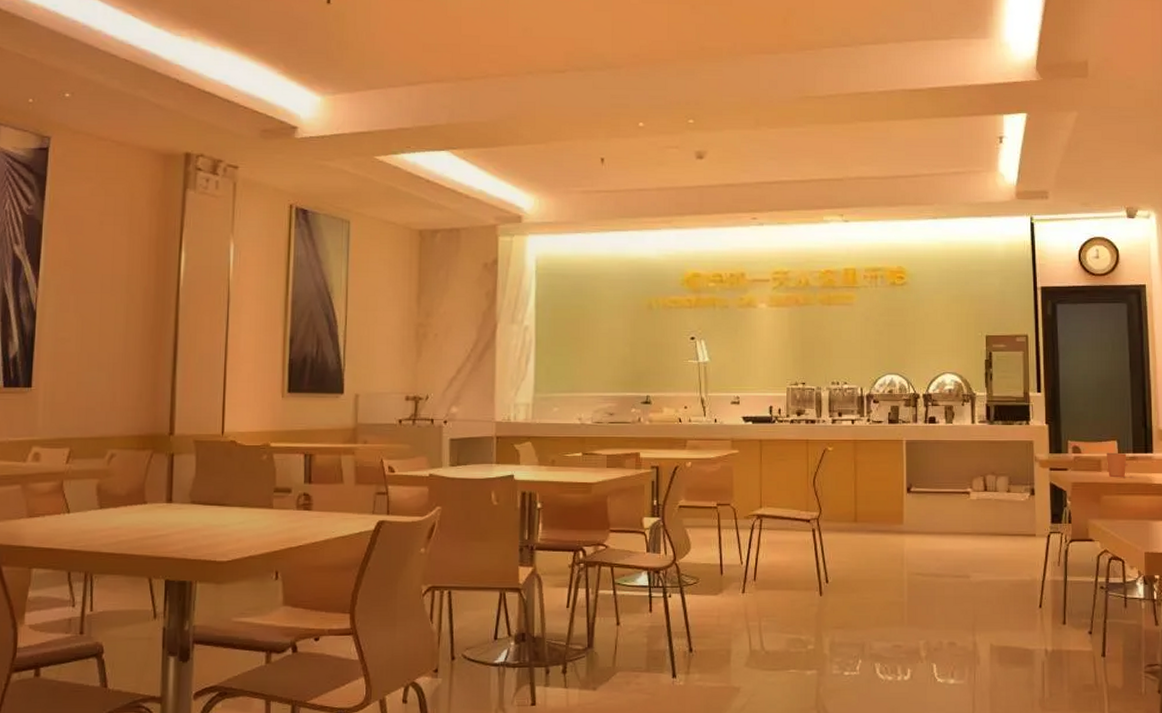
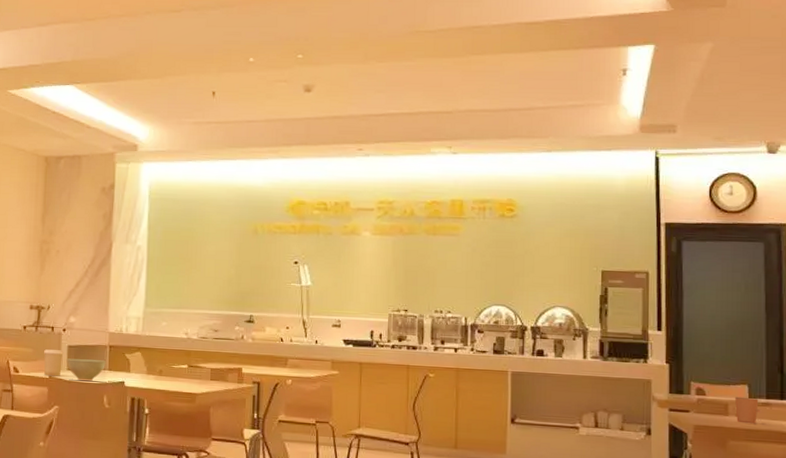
cup: none [422,444,445,474] -> present [43,349,64,376]
bowl: none [449,453,494,477] -> present [66,358,107,382]

